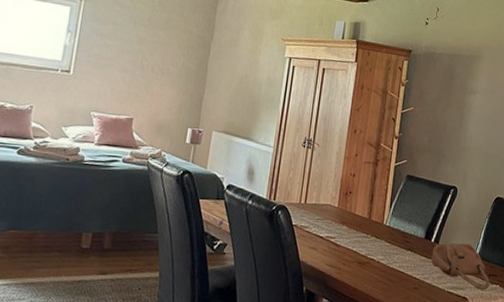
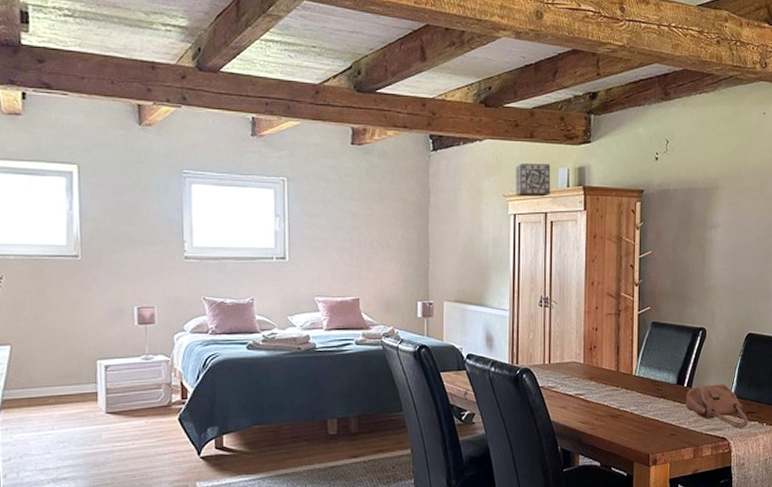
decorative box: none [293,12,329,45] -> present [515,164,551,197]

